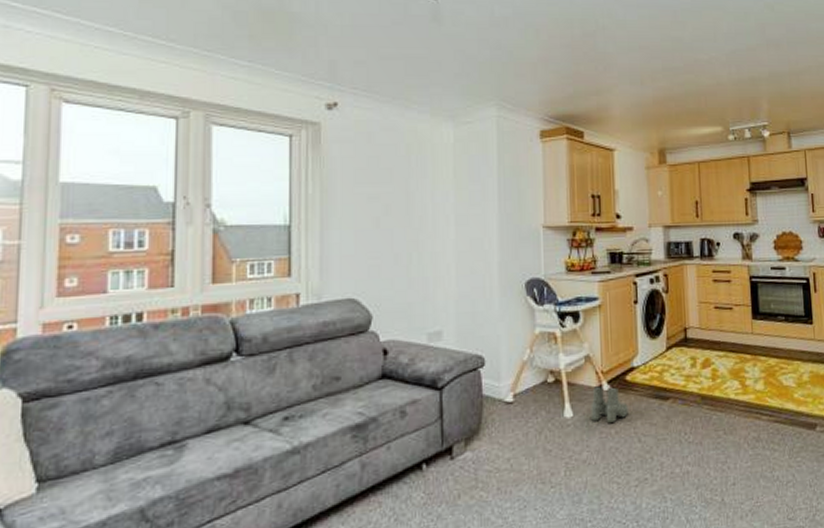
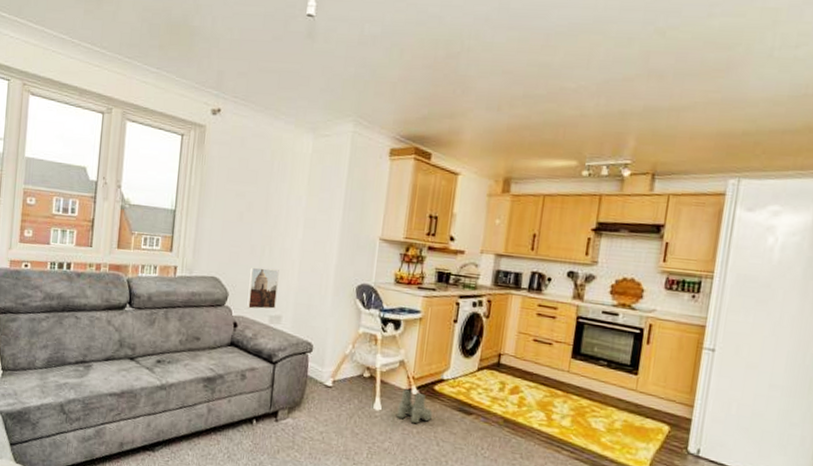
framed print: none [396,278,433,329] -> present [246,267,279,309]

